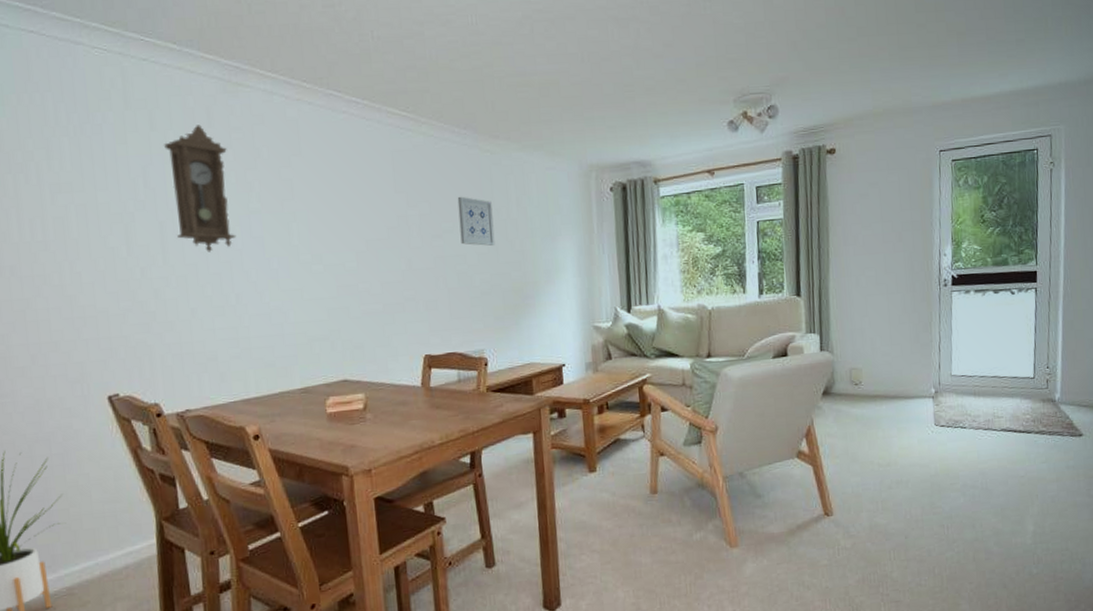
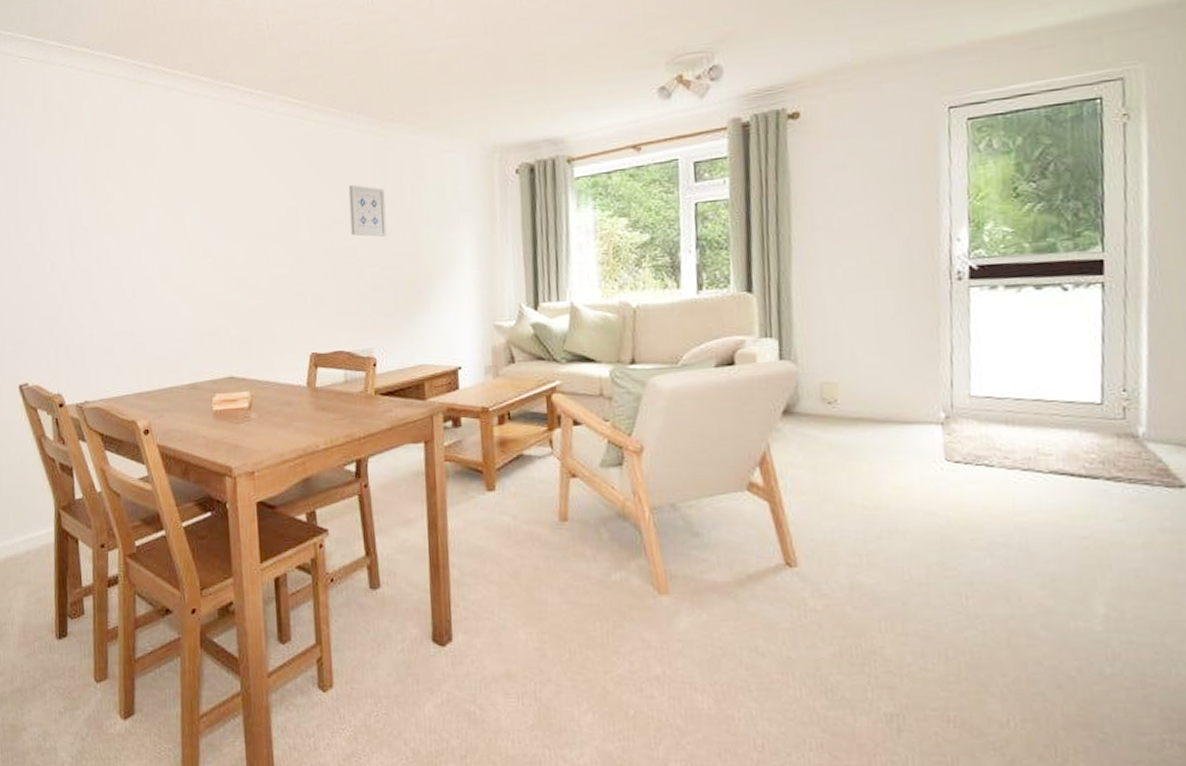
pendulum clock: present [164,125,237,252] -> none [75,124,135,247]

